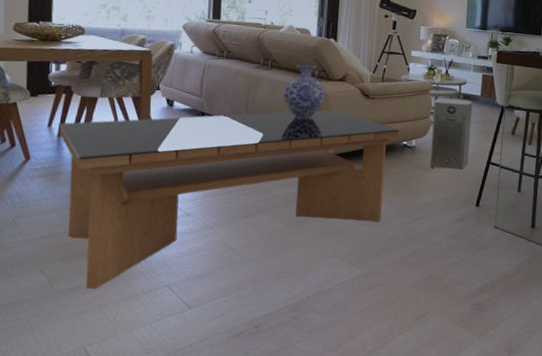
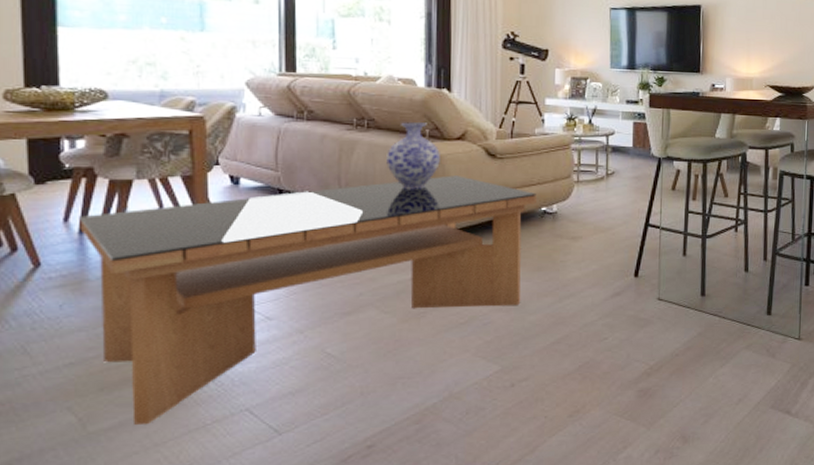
air purifier: present [429,98,473,170] -> none [576,152,624,236]

